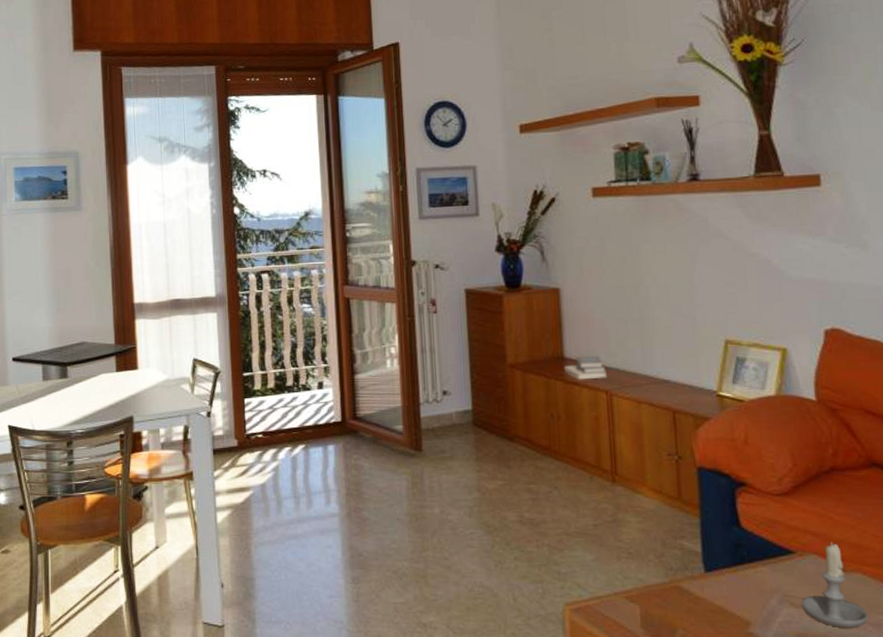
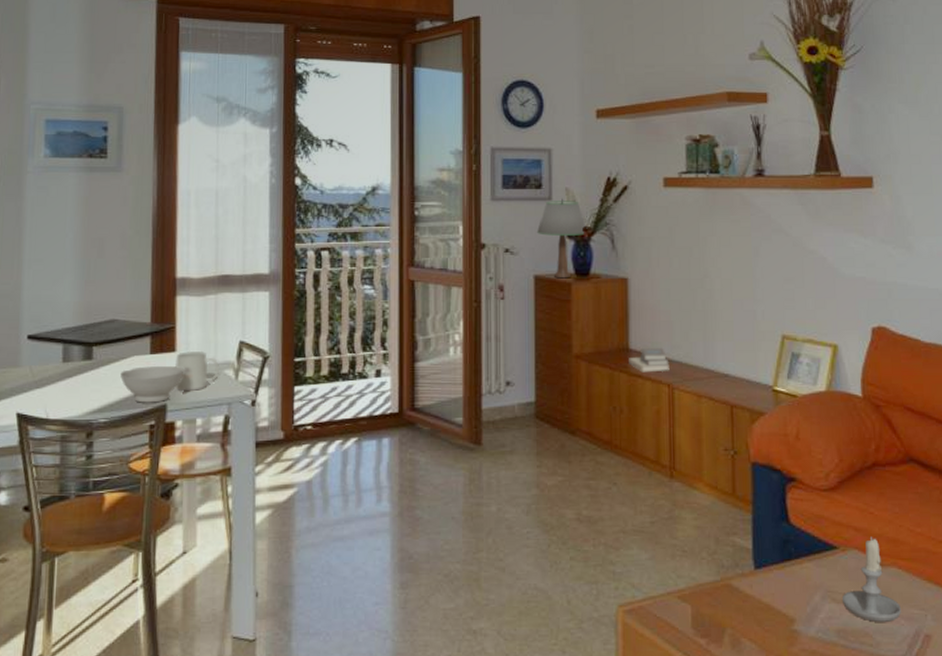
bowl: none [92,382,147,415] -> present [120,366,185,403]
mug: none [138,368,178,405] -> present [175,350,220,392]
table lamp: none [465,213,516,291] -> present [536,198,588,279]

